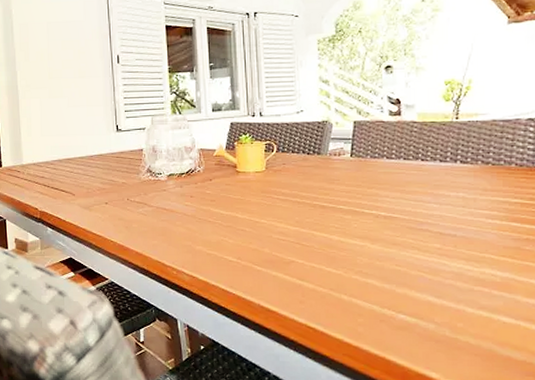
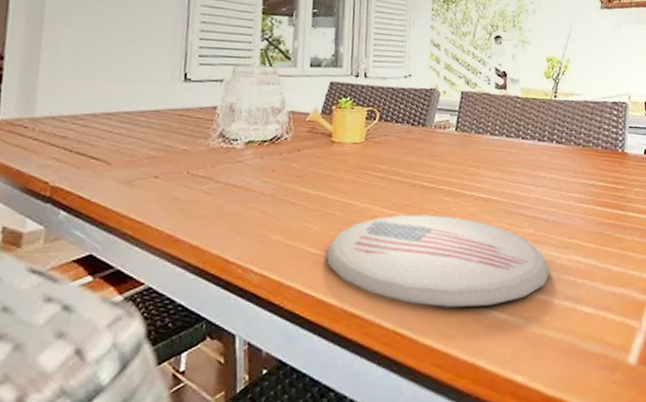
plate: none [241,230,461,310] -> present [325,214,551,308]

